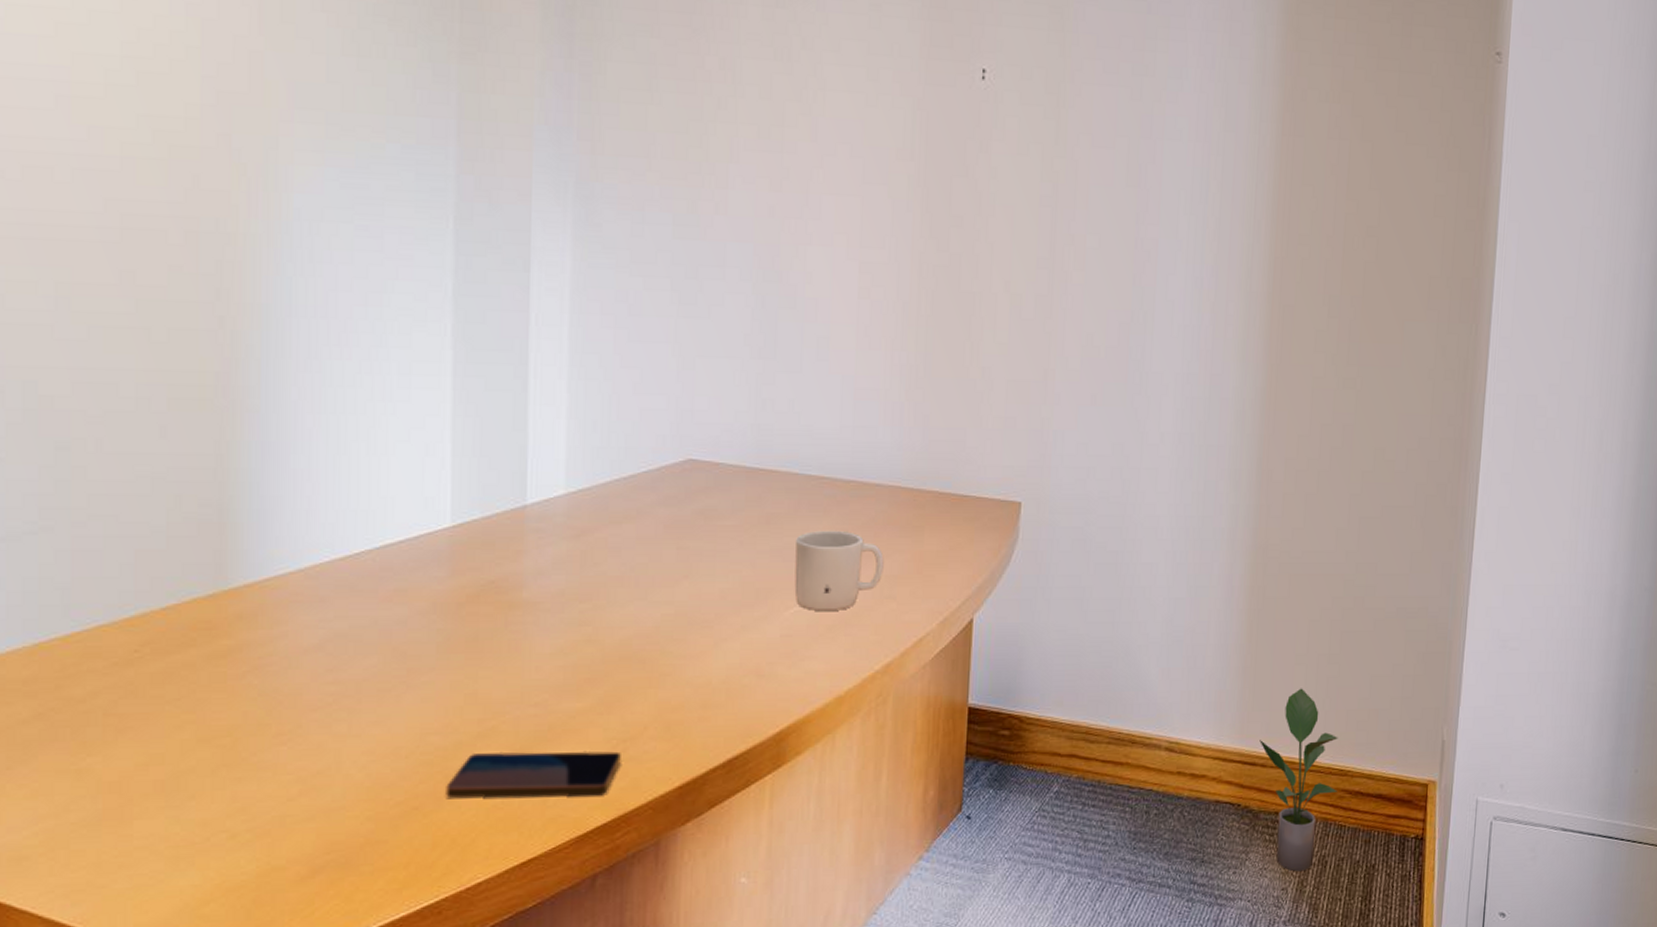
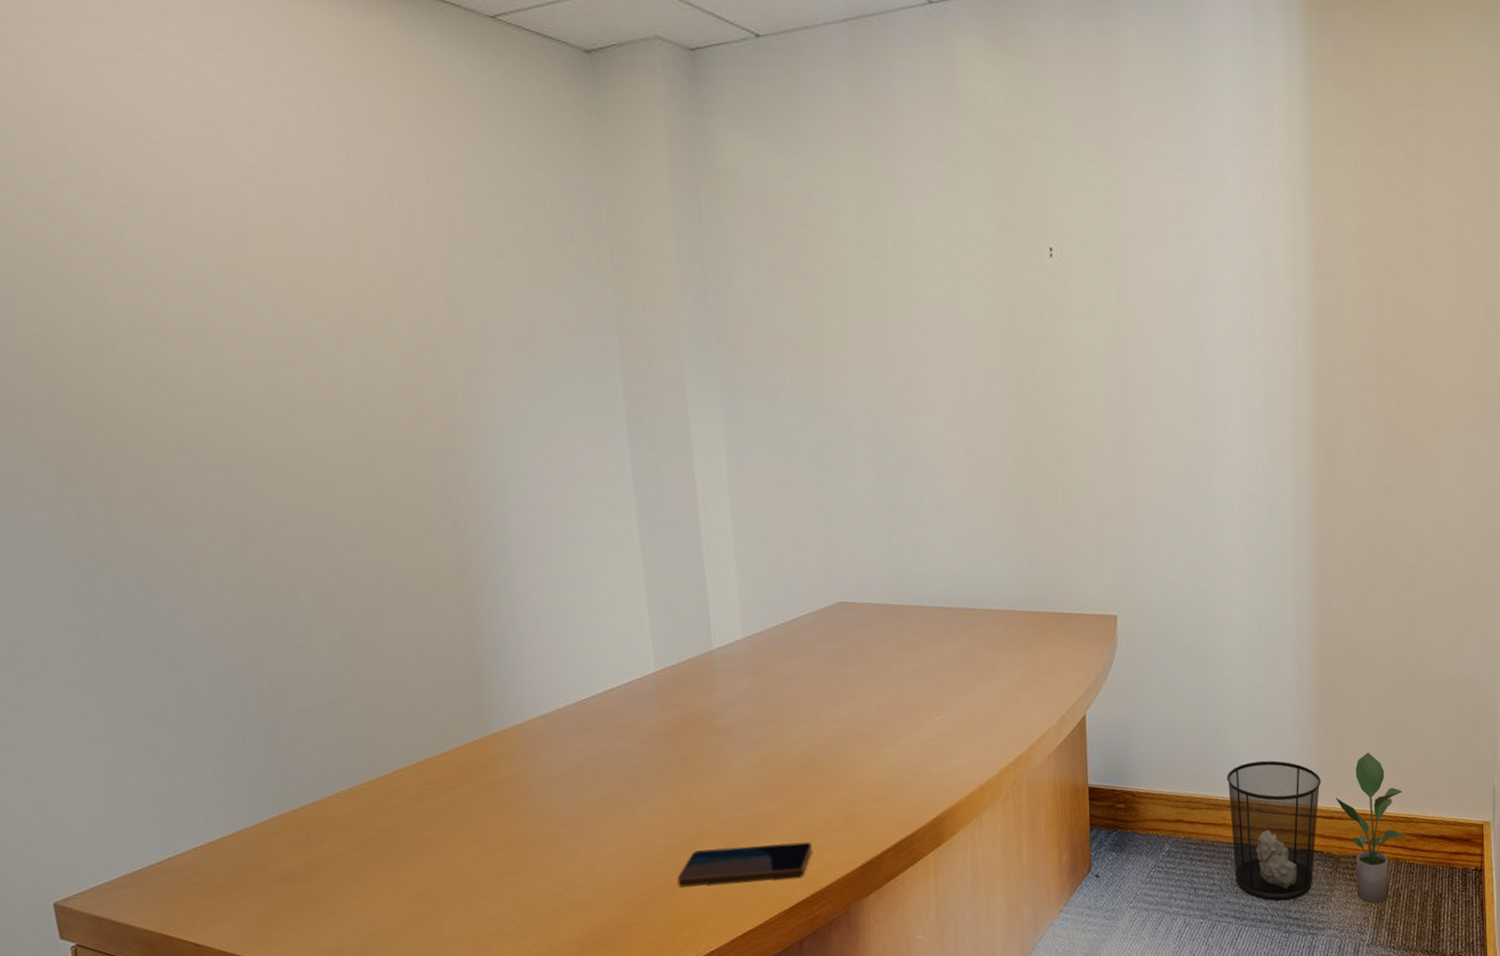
mug: present [794,530,884,612] -> none [933,650,1008,719]
waste bin: none [1133,689,1244,862] -> present [1226,760,1321,901]

